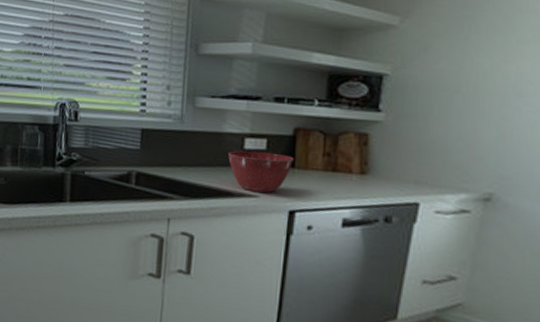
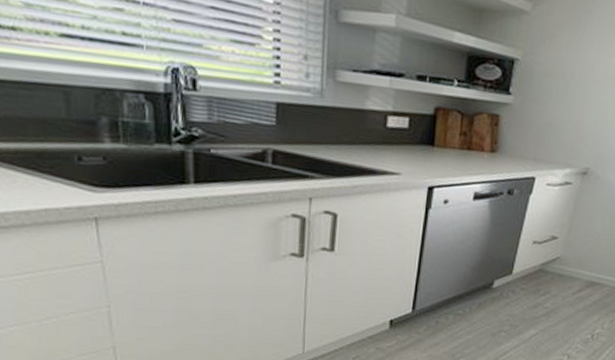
mixing bowl: present [227,150,294,193] -> none [370,128,434,171]

